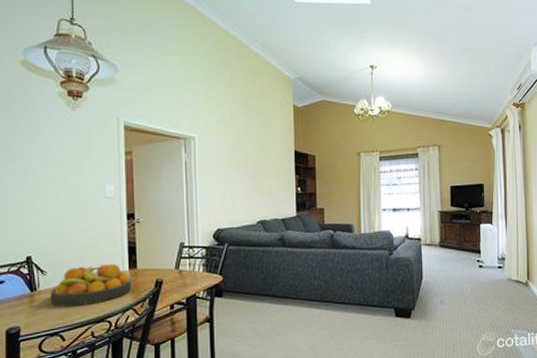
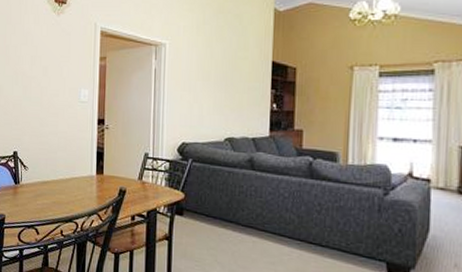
fruit bowl: present [50,263,132,307] -> none [29,166,98,204]

